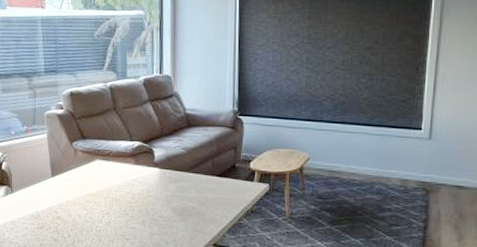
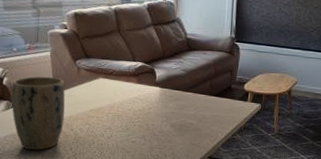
plant pot: none [10,159,62,238] -> present [11,76,65,150]

